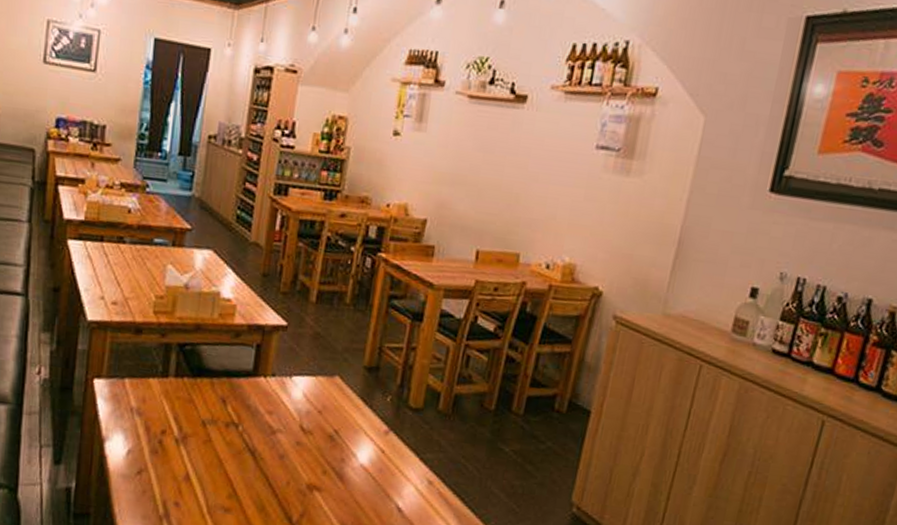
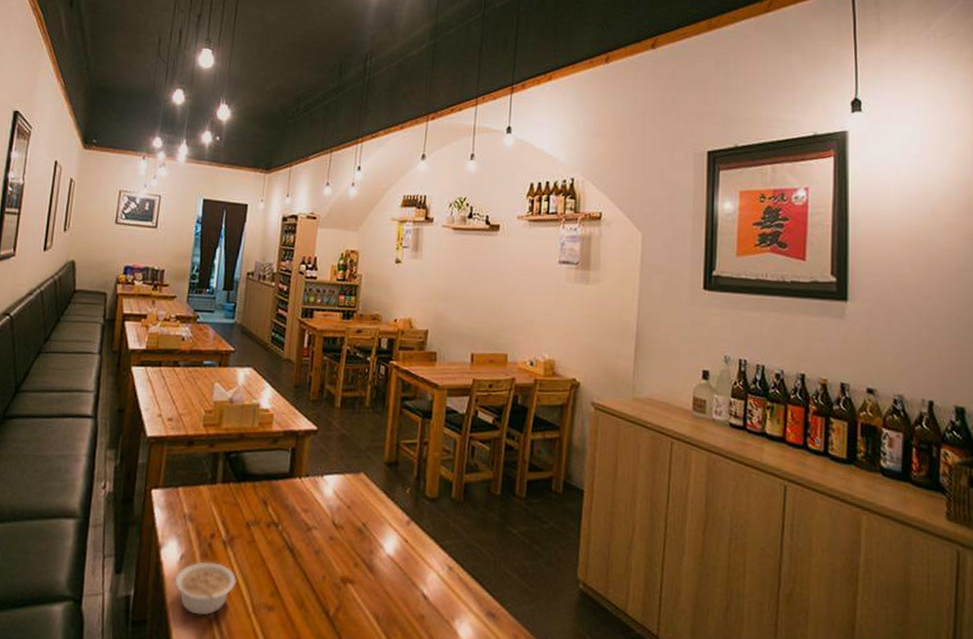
legume: none [120,458,191,514] -> present [174,562,237,616]

